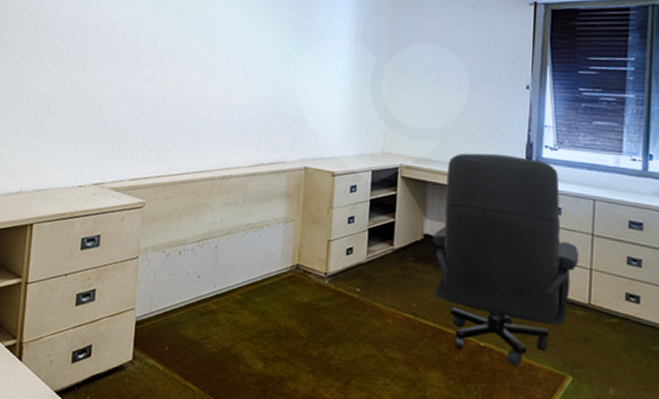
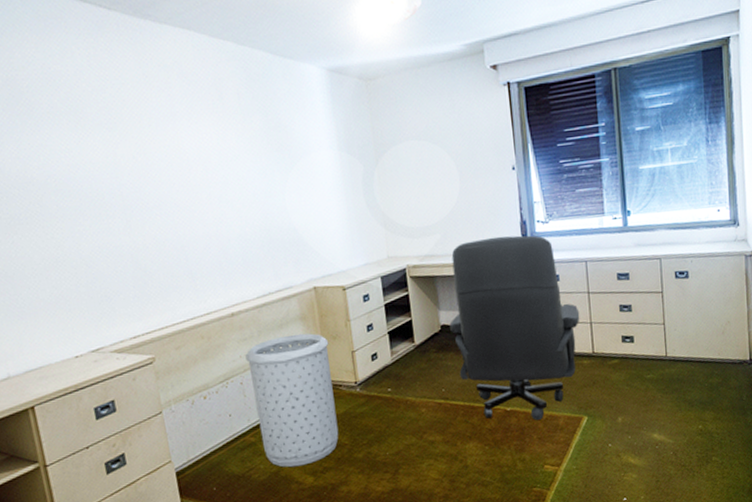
laundry basket: none [222,209,308,348] -> present [245,333,339,468]

